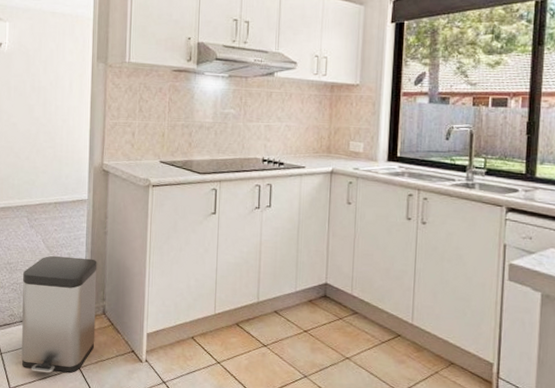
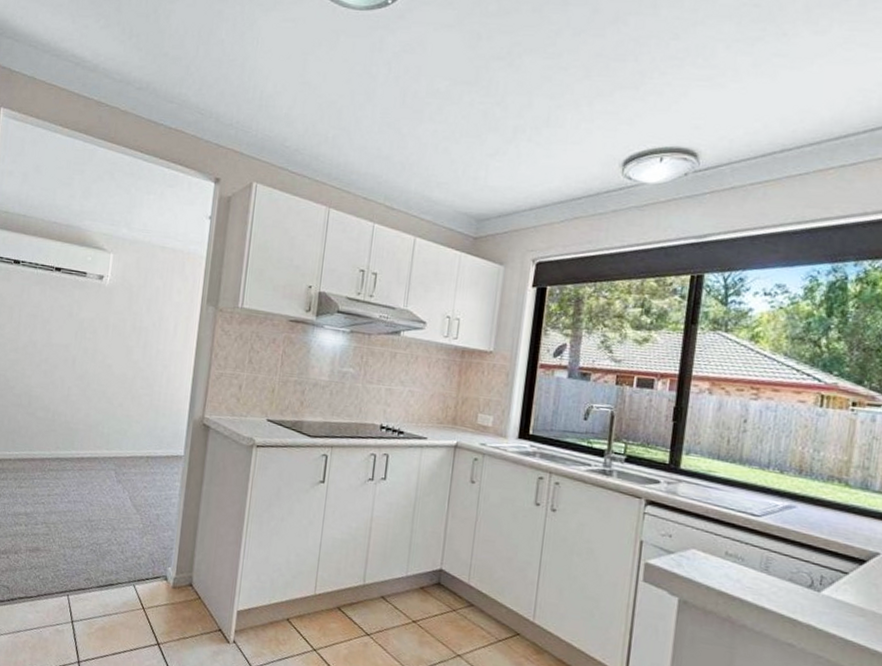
pedal bin: present [21,255,97,374] -> none [94,515,189,649]

